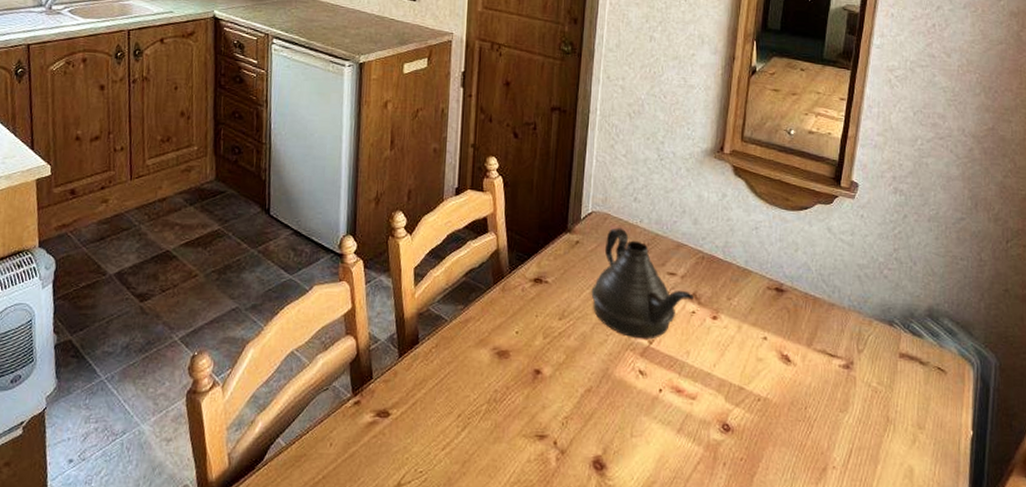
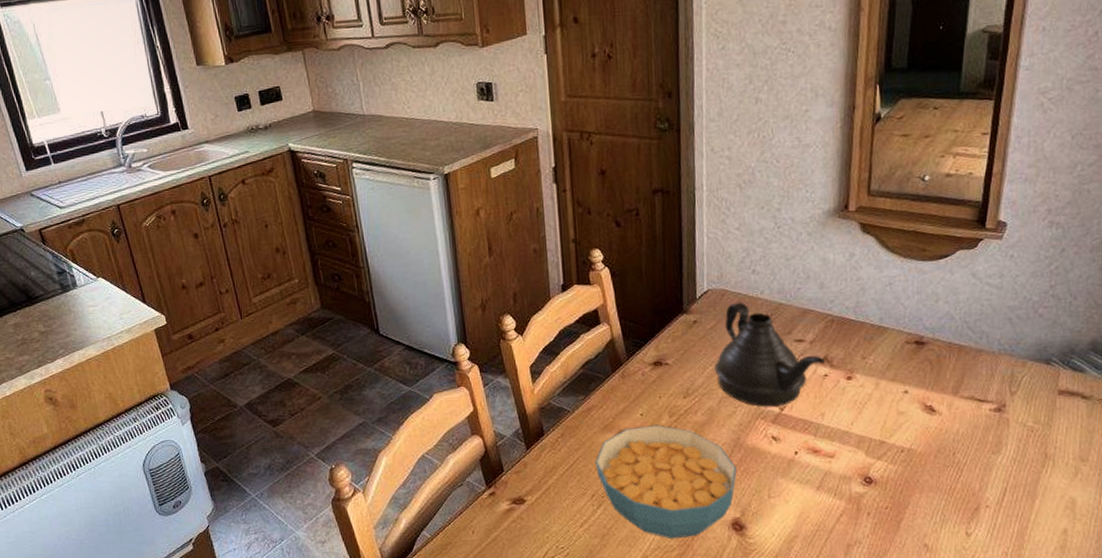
cereal bowl: none [466,345,603,473] -> present [595,425,737,539]

